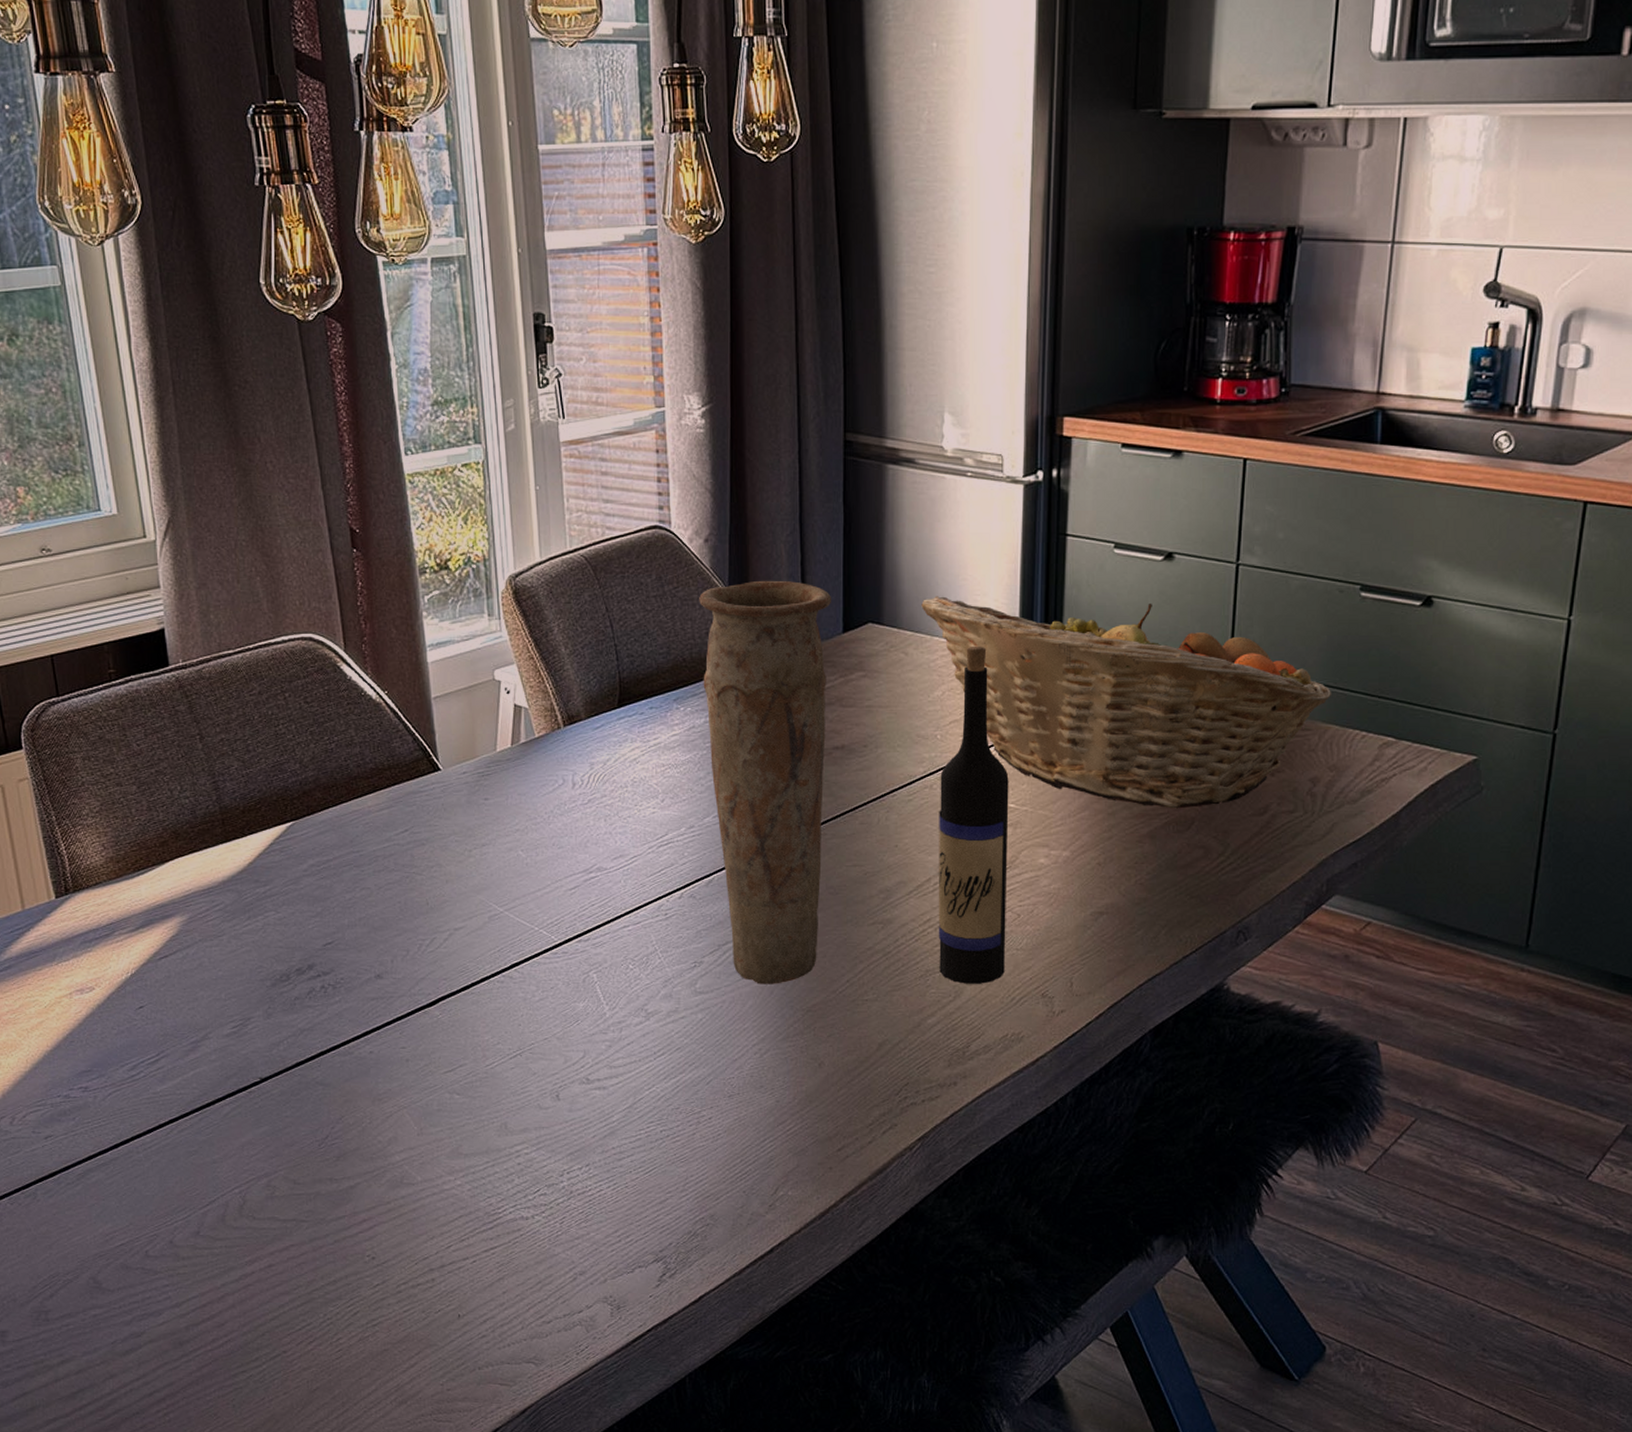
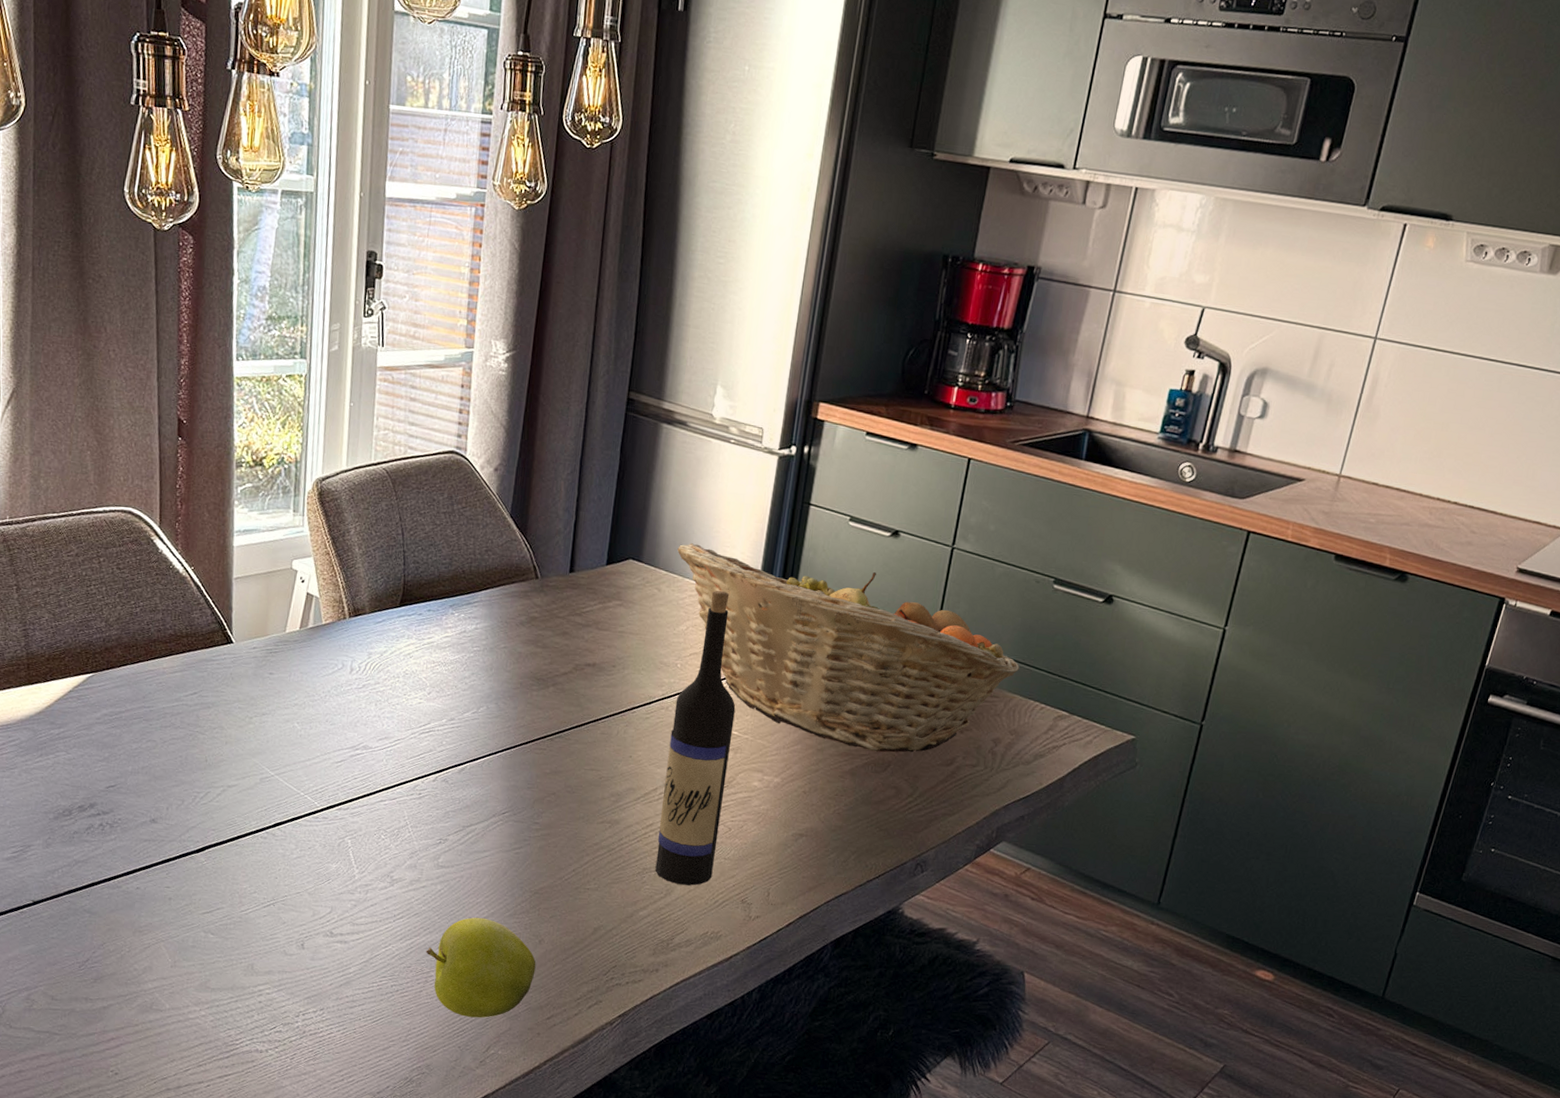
apple: none [694,1045,819,1157] -> present [426,917,536,1018]
vase: present [699,580,832,984] -> none [474,510,601,867]

